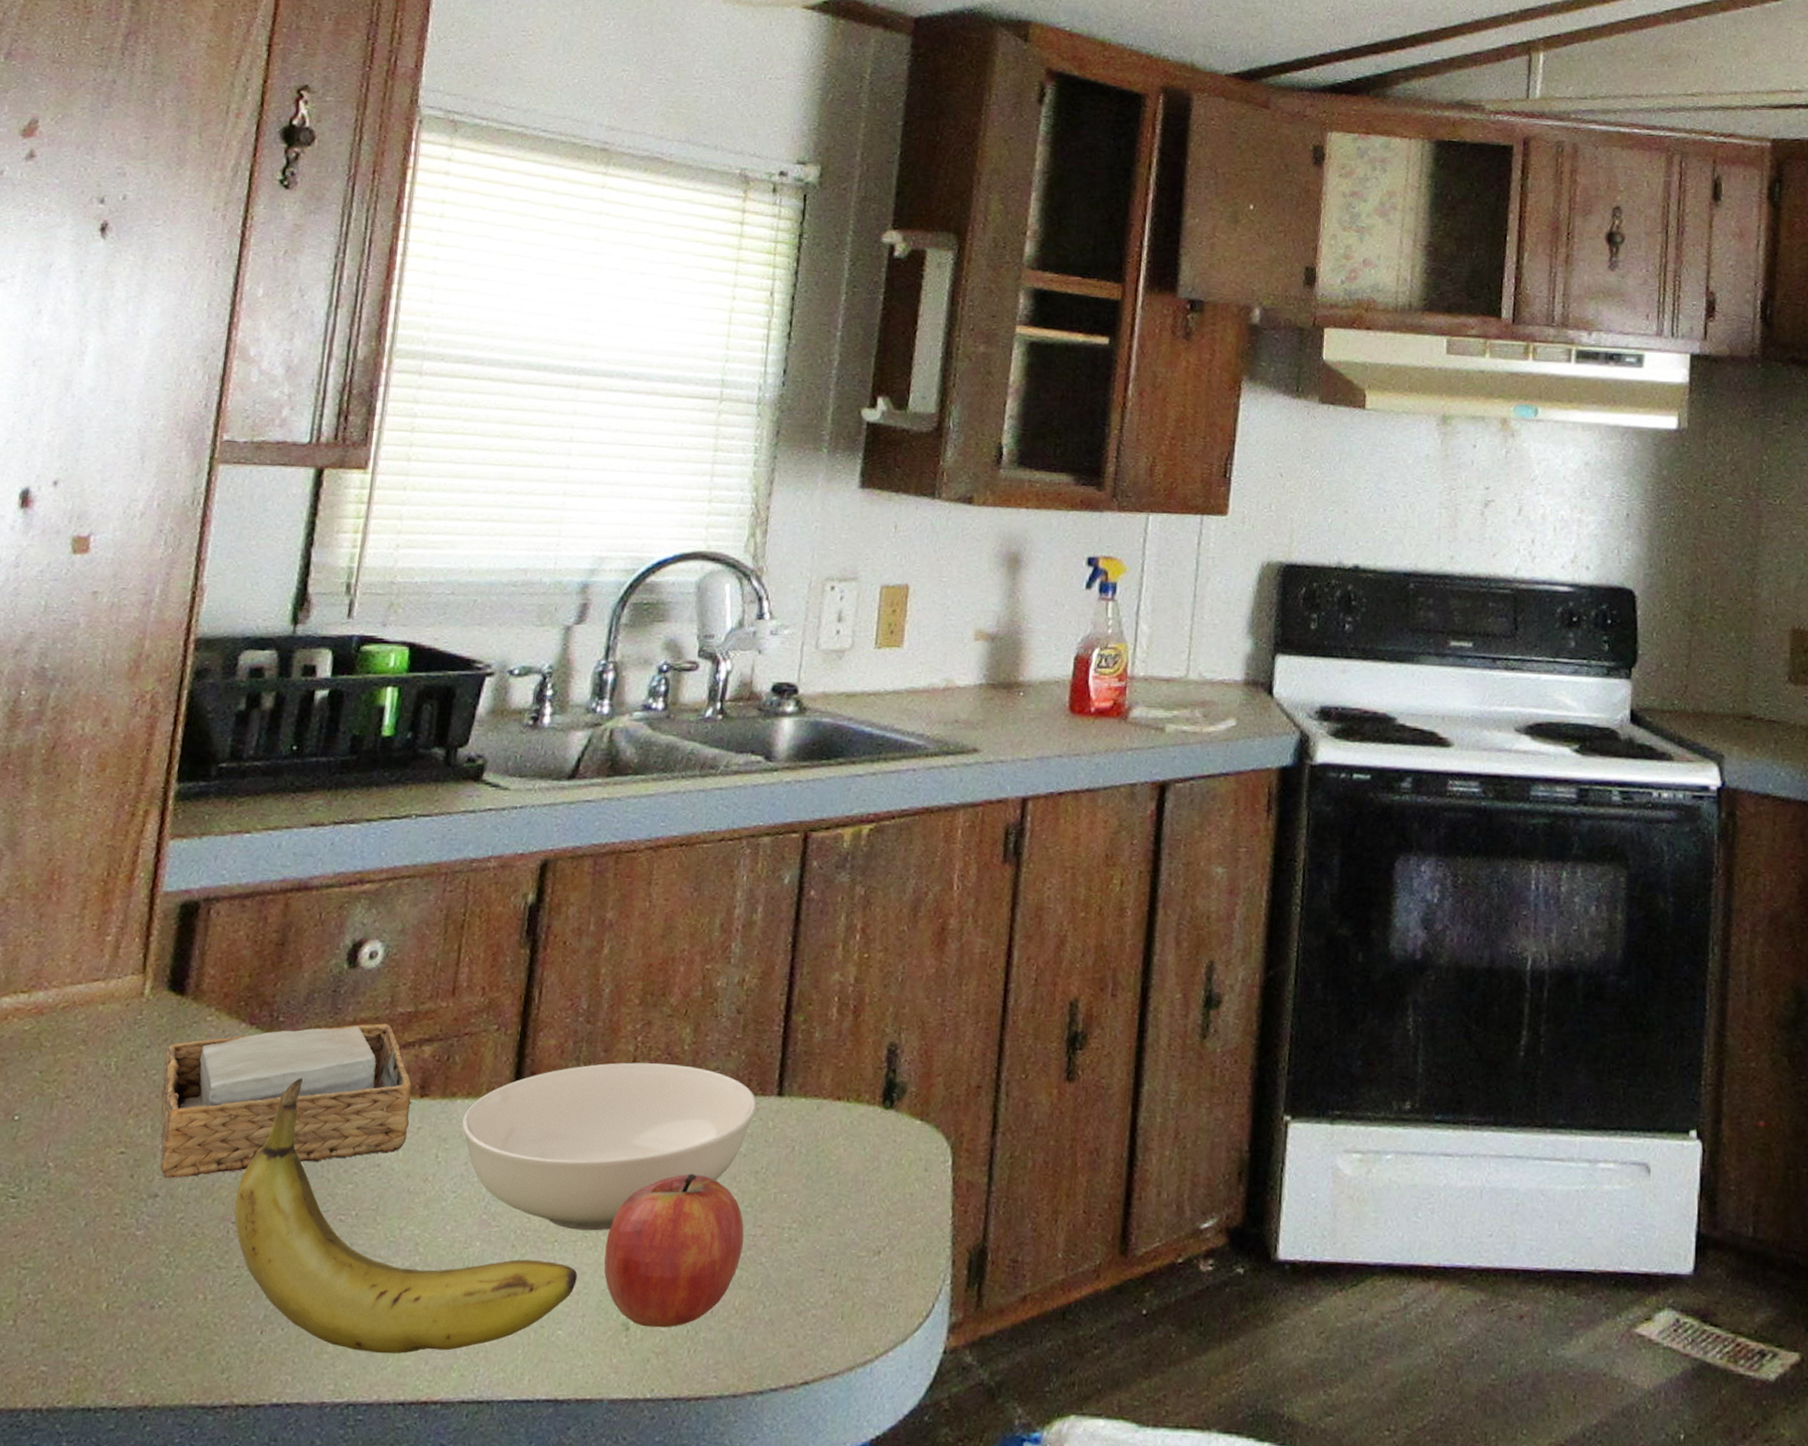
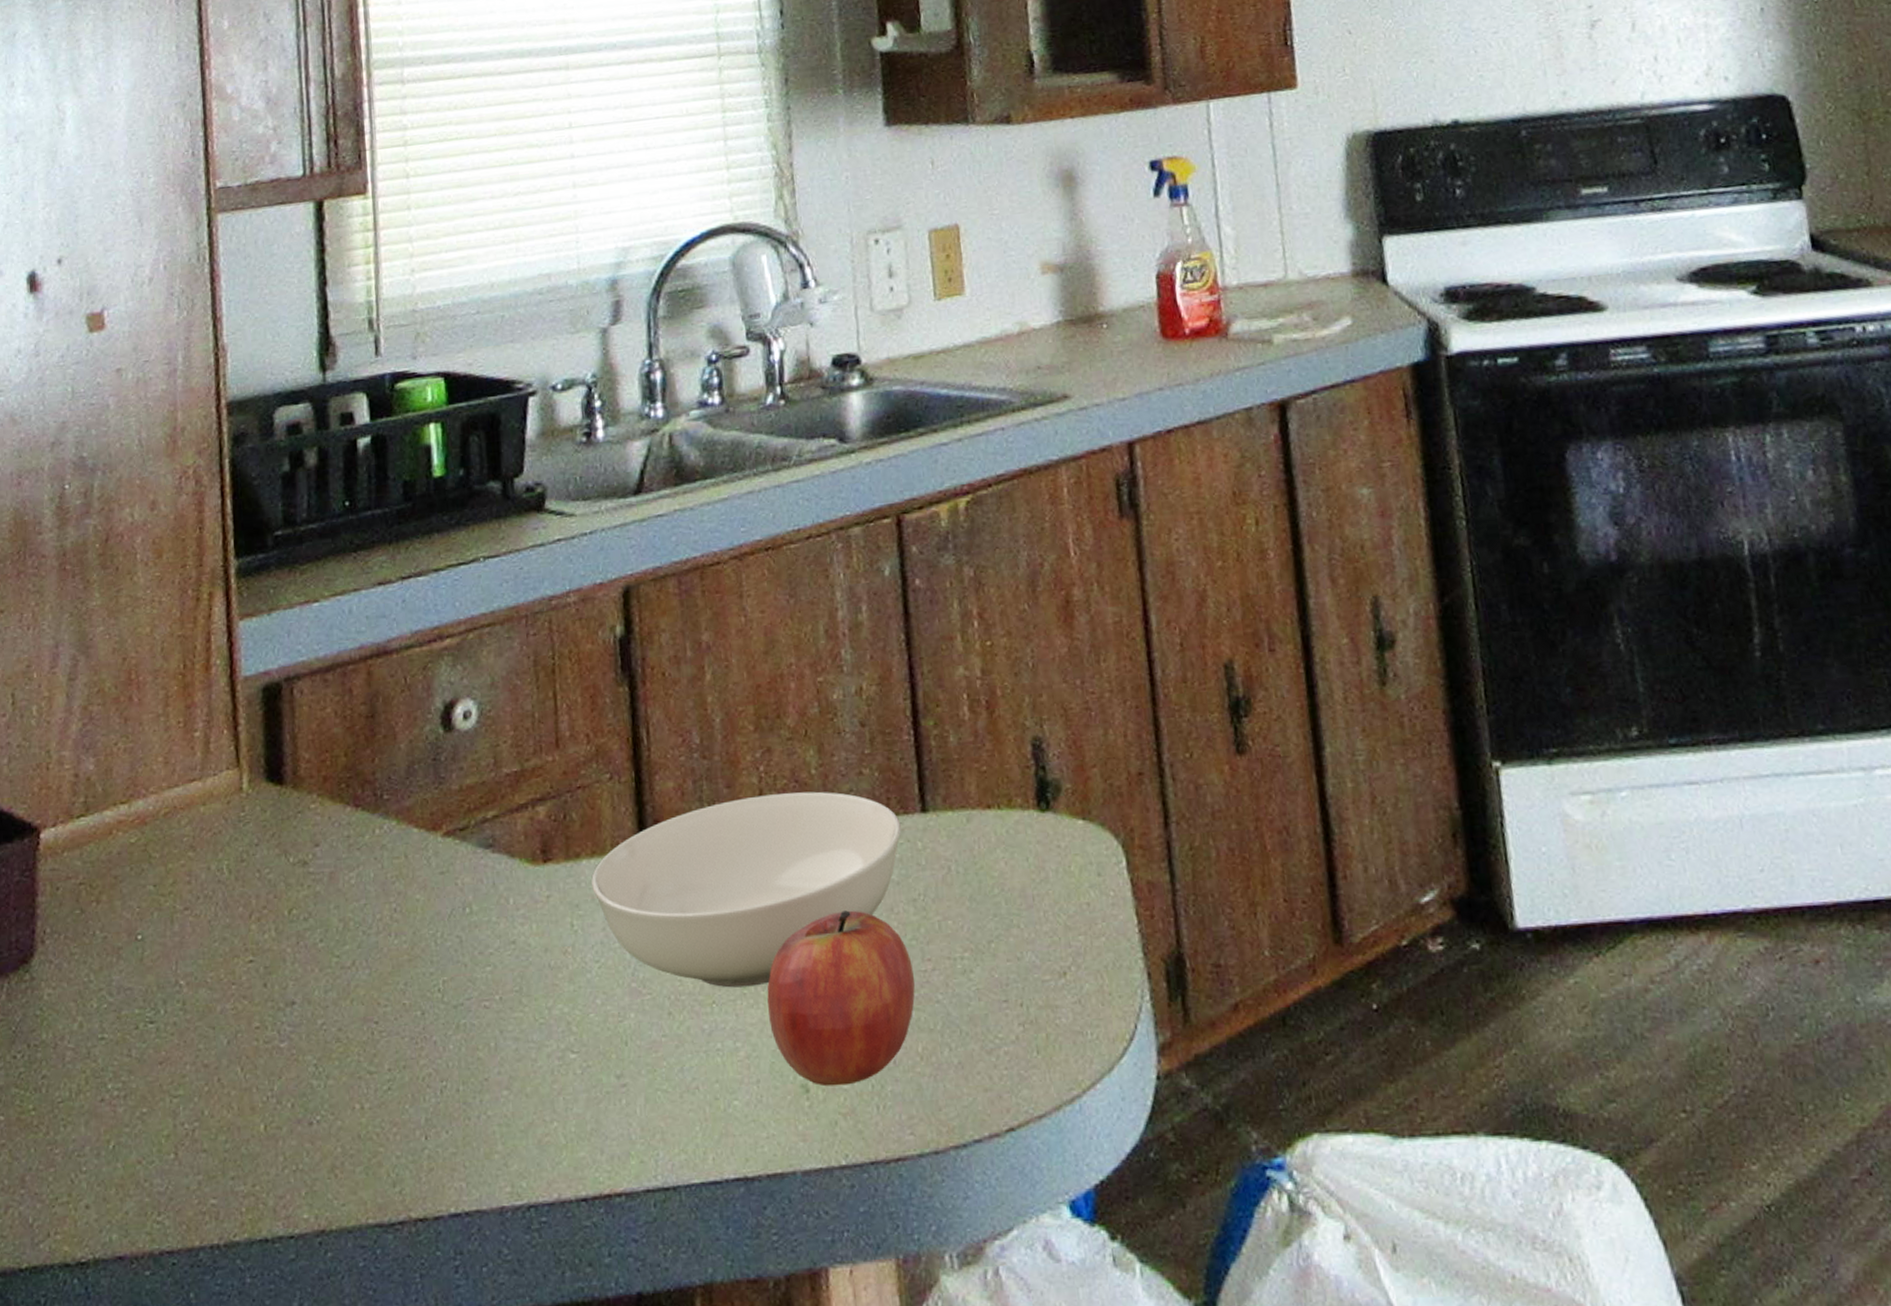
napkin holder: present [160,1023,412,1178] -> none [275,787,538,983]
fruit: present [234,1078,577,1354] -> none [374,858,744,1147]

